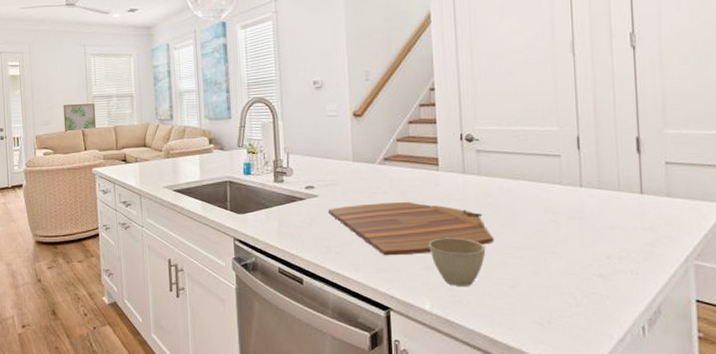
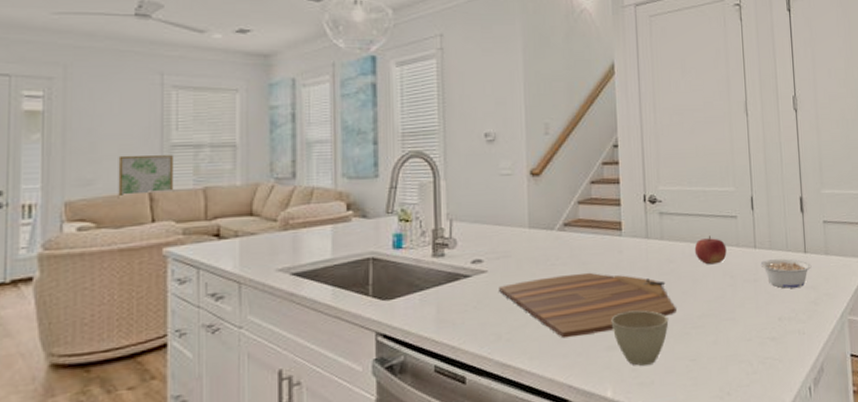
fruit: none [513,173,549,201] -> present [694,235,727,265]
legume: none [587,198,649,228] -> present [760,258,812,289]

